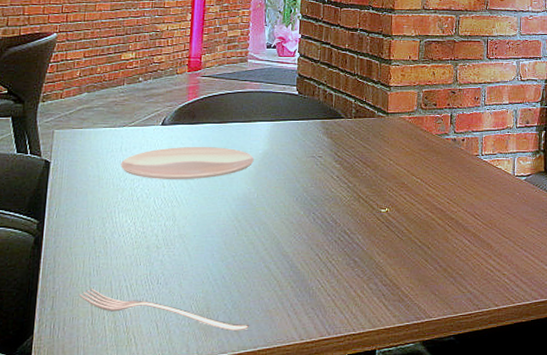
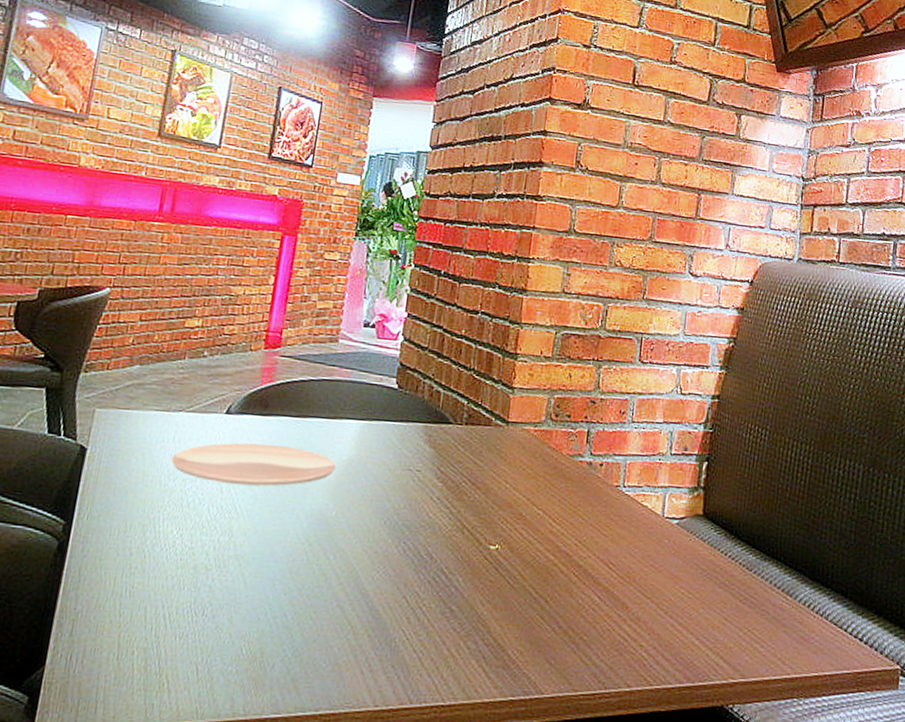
fork: present [78,288,250,331] -> none [104,613,313,687]

